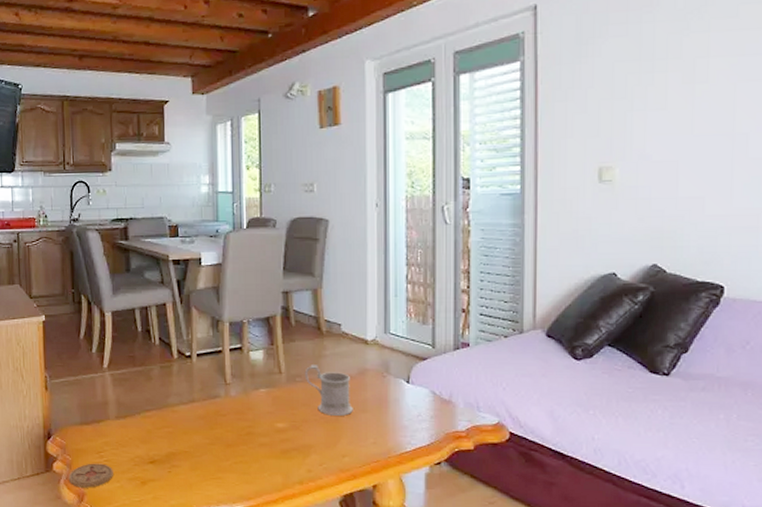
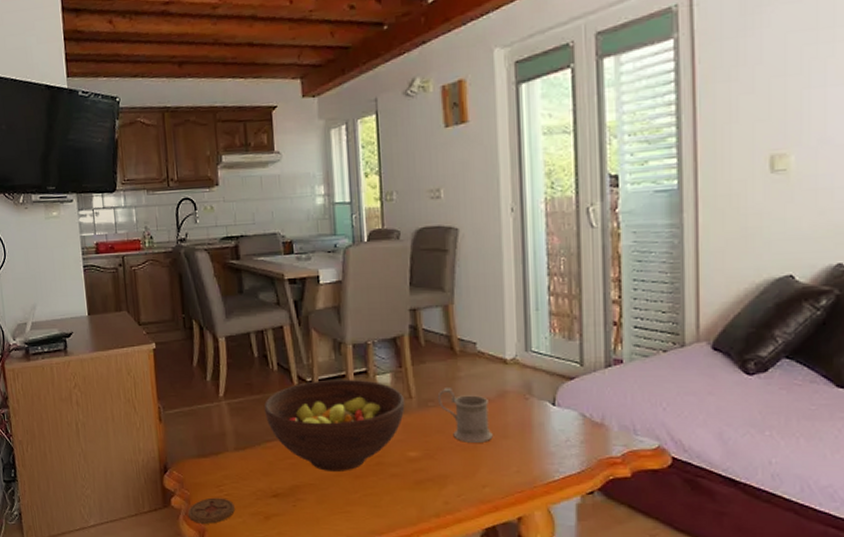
fruit bowl: none [145,354,275,440] -> present [264,379,405,471]

